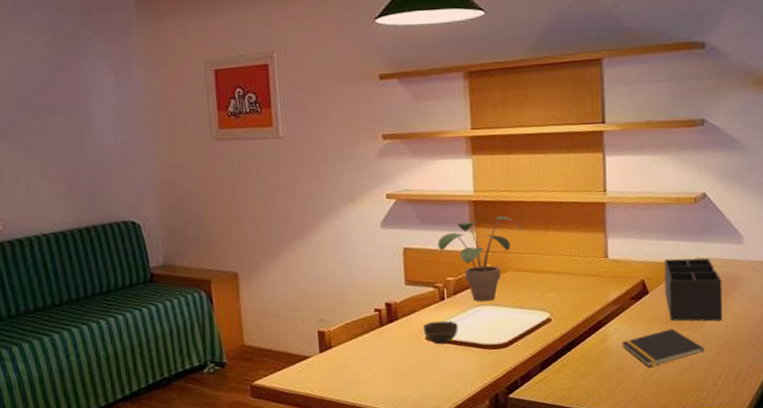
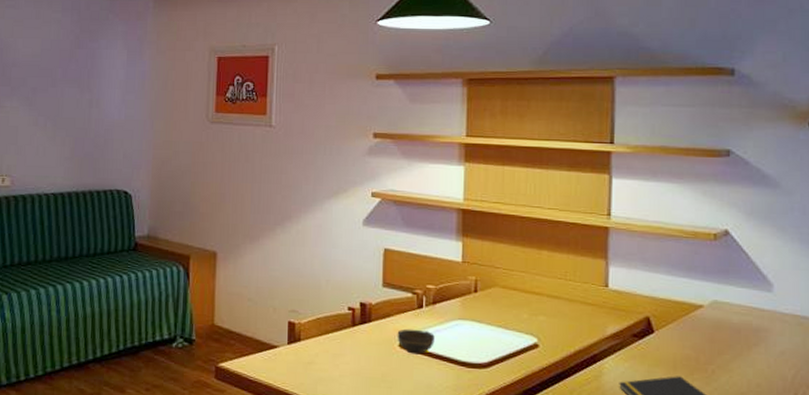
potted plant: present [437,216,522,302] -> none [420,228,513,316]
desk organizer: present [664,258,723,322] -> none [674,297,744,376]

